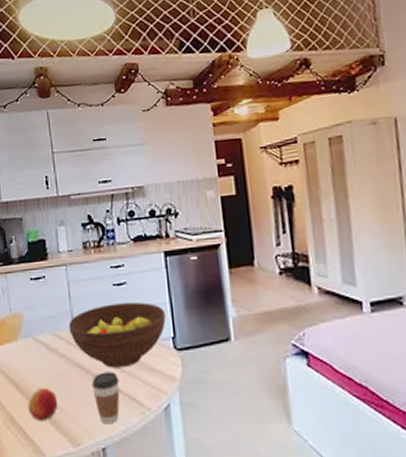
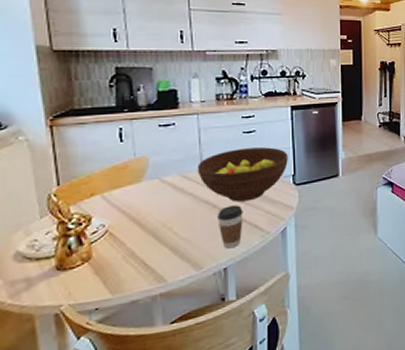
apple: present [27,387,58,422] -> none [150,222,183,253]

